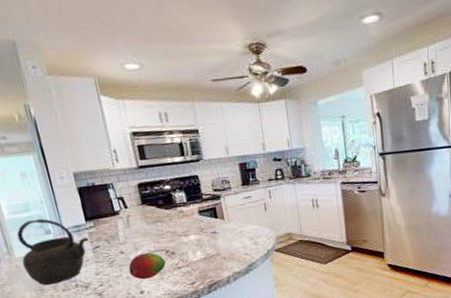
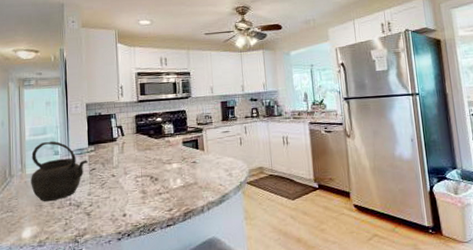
fruit: present [128,252,166,280] -> none [116,177,149,203]

